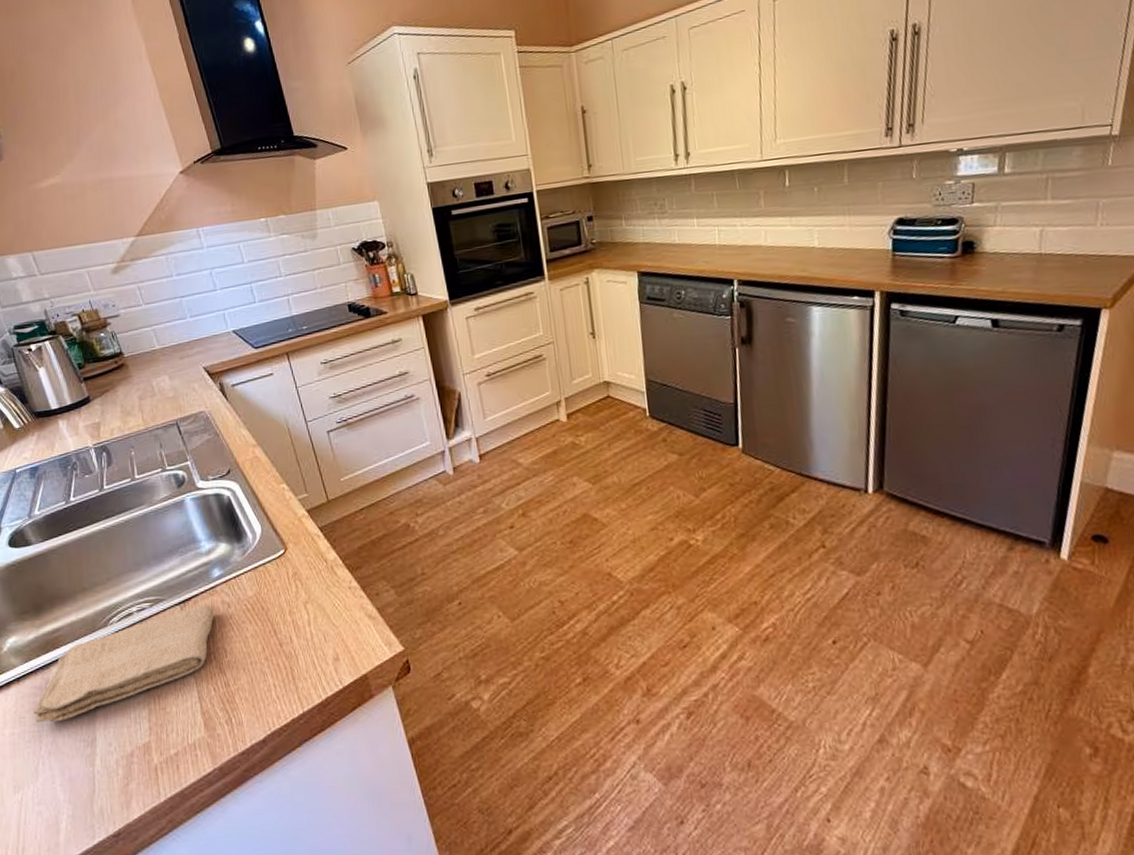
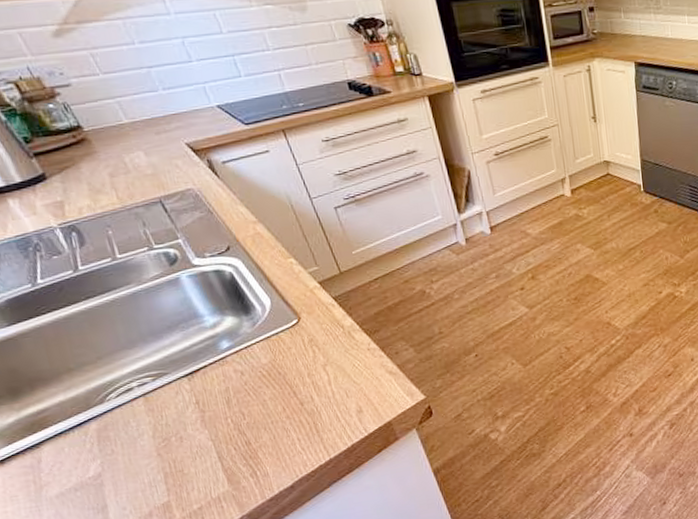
washcloth: present [33,604,214,723] -> none [26,374,227,500]

